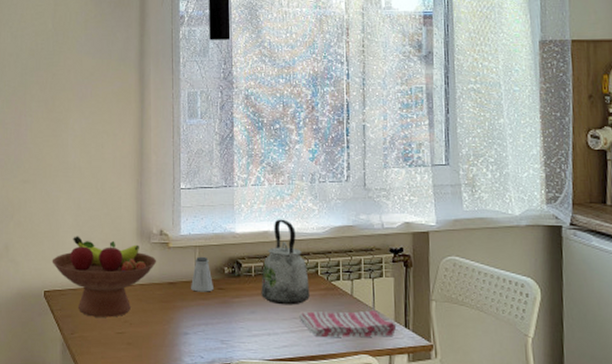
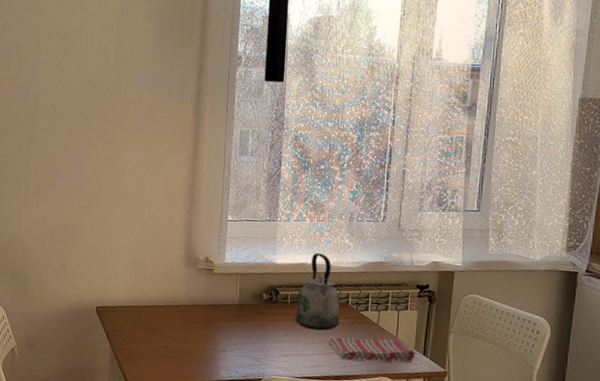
fruit bowl: present [52,236,157,318] -> none [104,258,202,333]
saltshaker: present [191,256,213,292] -> none [231,283,252,315]

